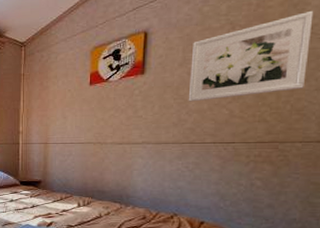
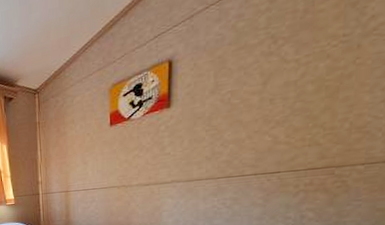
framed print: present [188,10,314,102] -> none [222,7,379,132]

